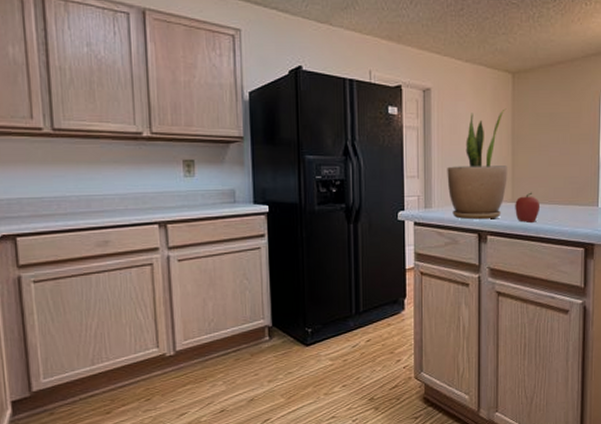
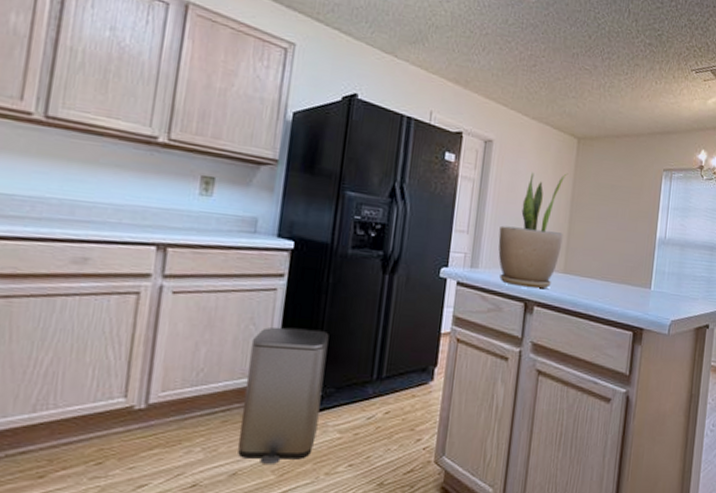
pedal bin: none [247,278,312,391] -> present [238,326,329,466]
fruit: present [515,192,541,224] -> none [565,265,593,299]

